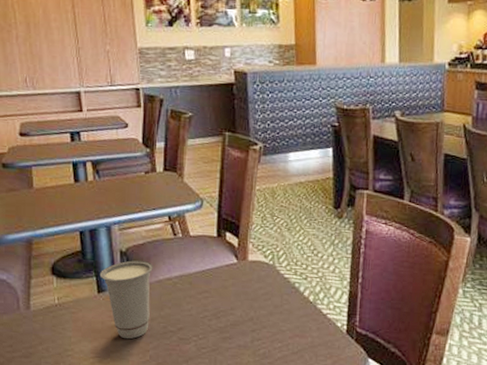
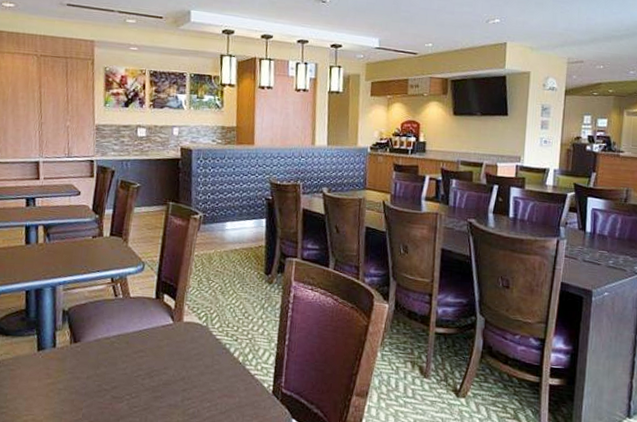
cup: present [100,260,154,340] -> none [41,319,94,397]

